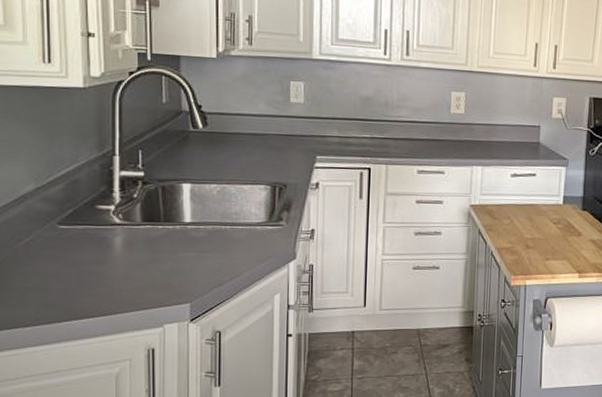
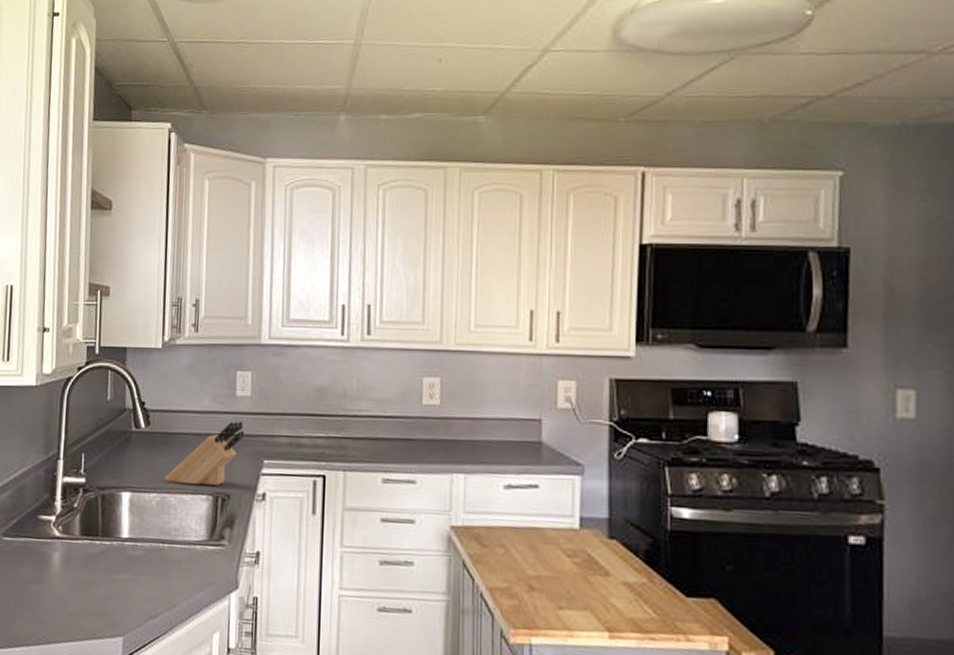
knife block: none [224,123,299,177] -> present [164,420,244,485]

